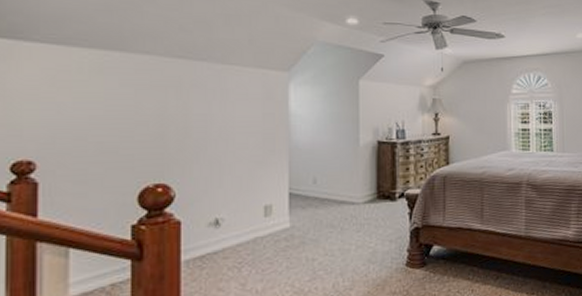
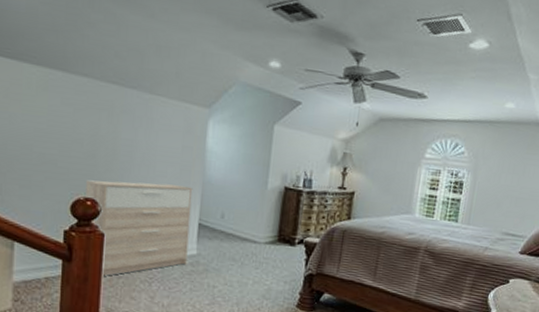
sideboard: none [155,155,280,272] -> present [85,180,193,277]

